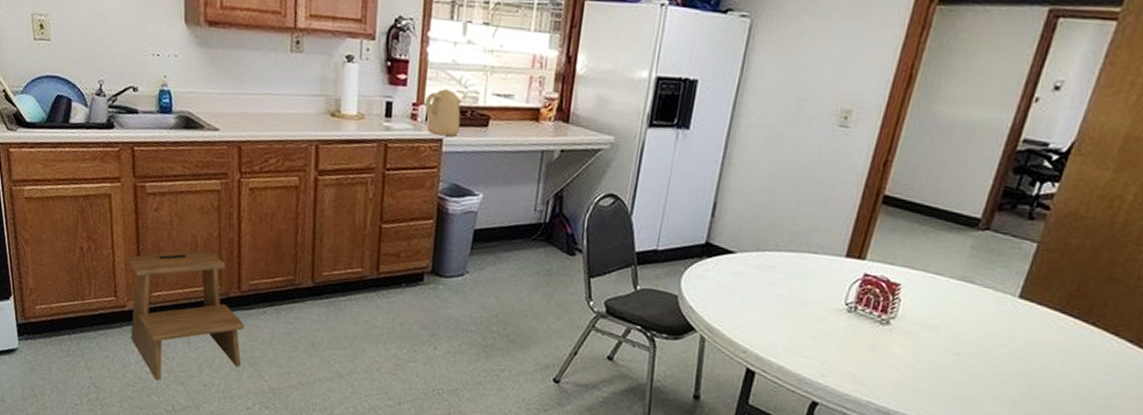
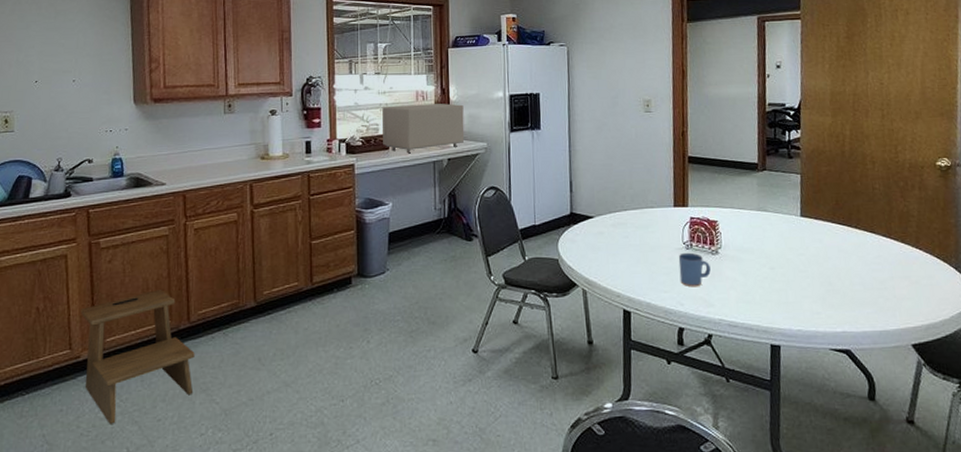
kettle: present [424,89,463,137] -> none [336,125,367,162]
microwave: none [481,70,593,136] -> present [382,103,465,154]
mug: none [828,315,874,359] -> present [678,252,711,287]

